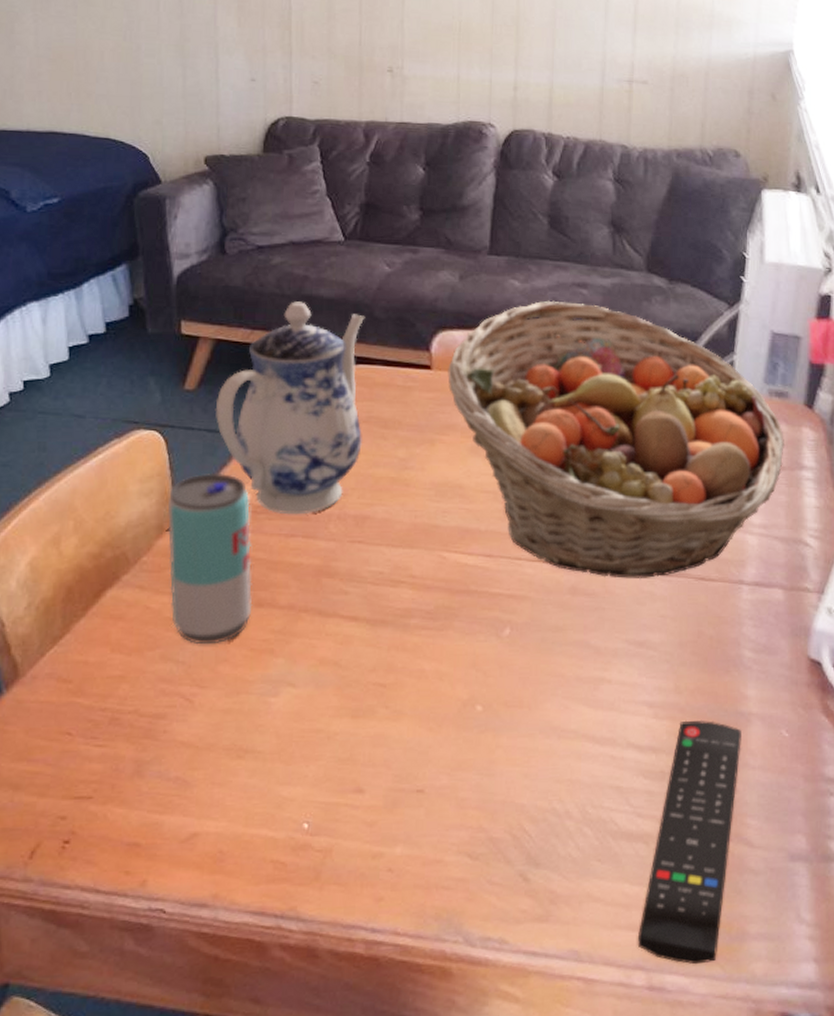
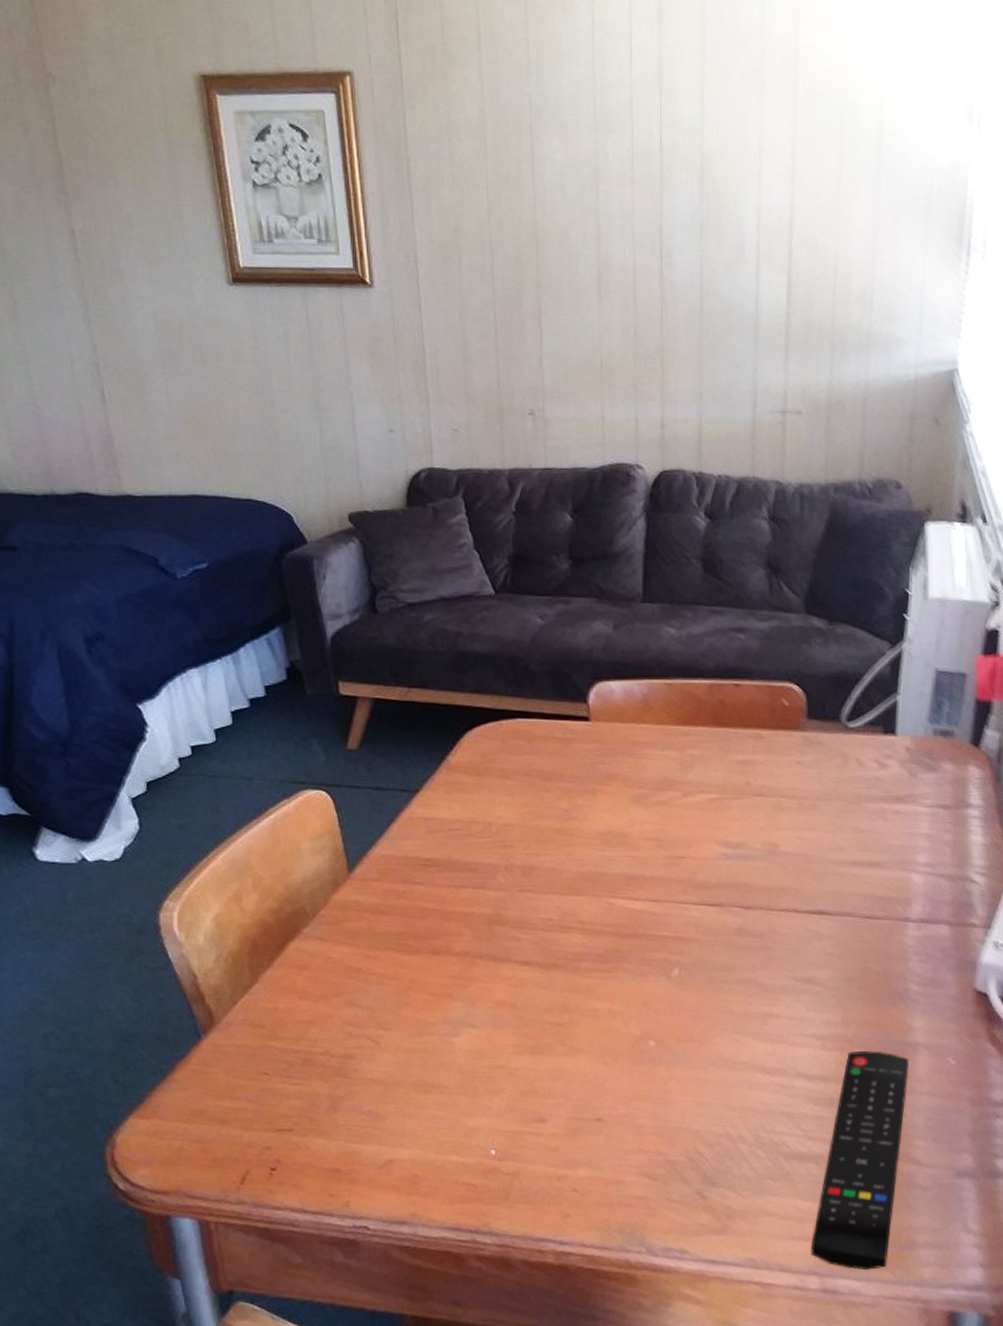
beverage can: present [167,472,253,645] -> none [340,828,429,991]
teapot: present [215,301,365,515] -> none [378,658,525,867]
fruit basket: present [447,300,785,579] -> none [606,647,951,919]

